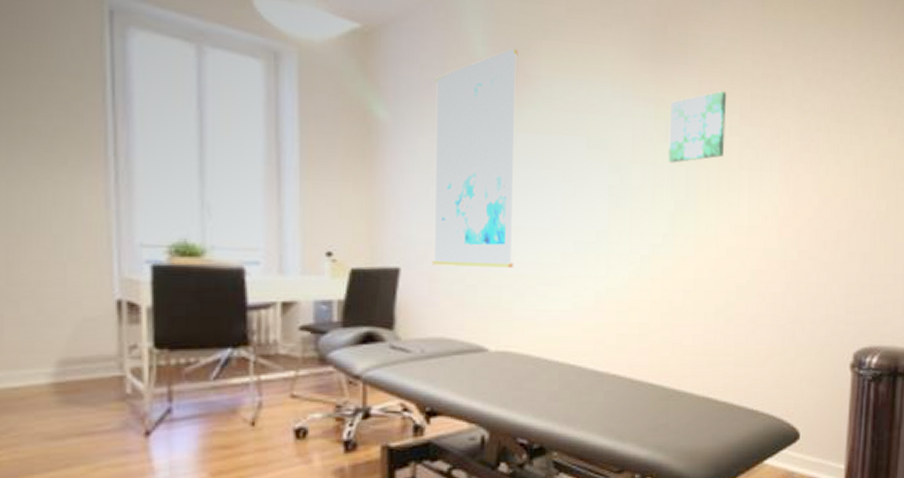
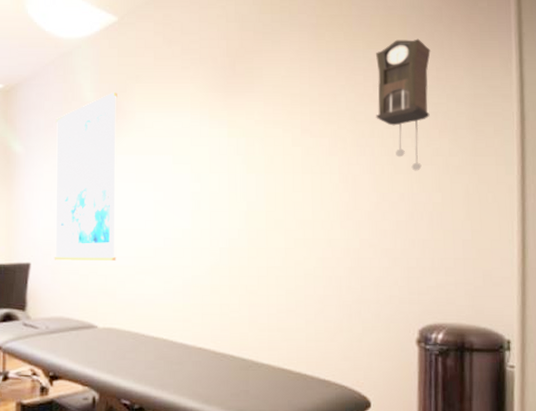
wall art: present [667,91,727,163] -> none [239,111,289,172]
pendulum clock: none [823,16,886,174] -> present [376,39,431,171]

